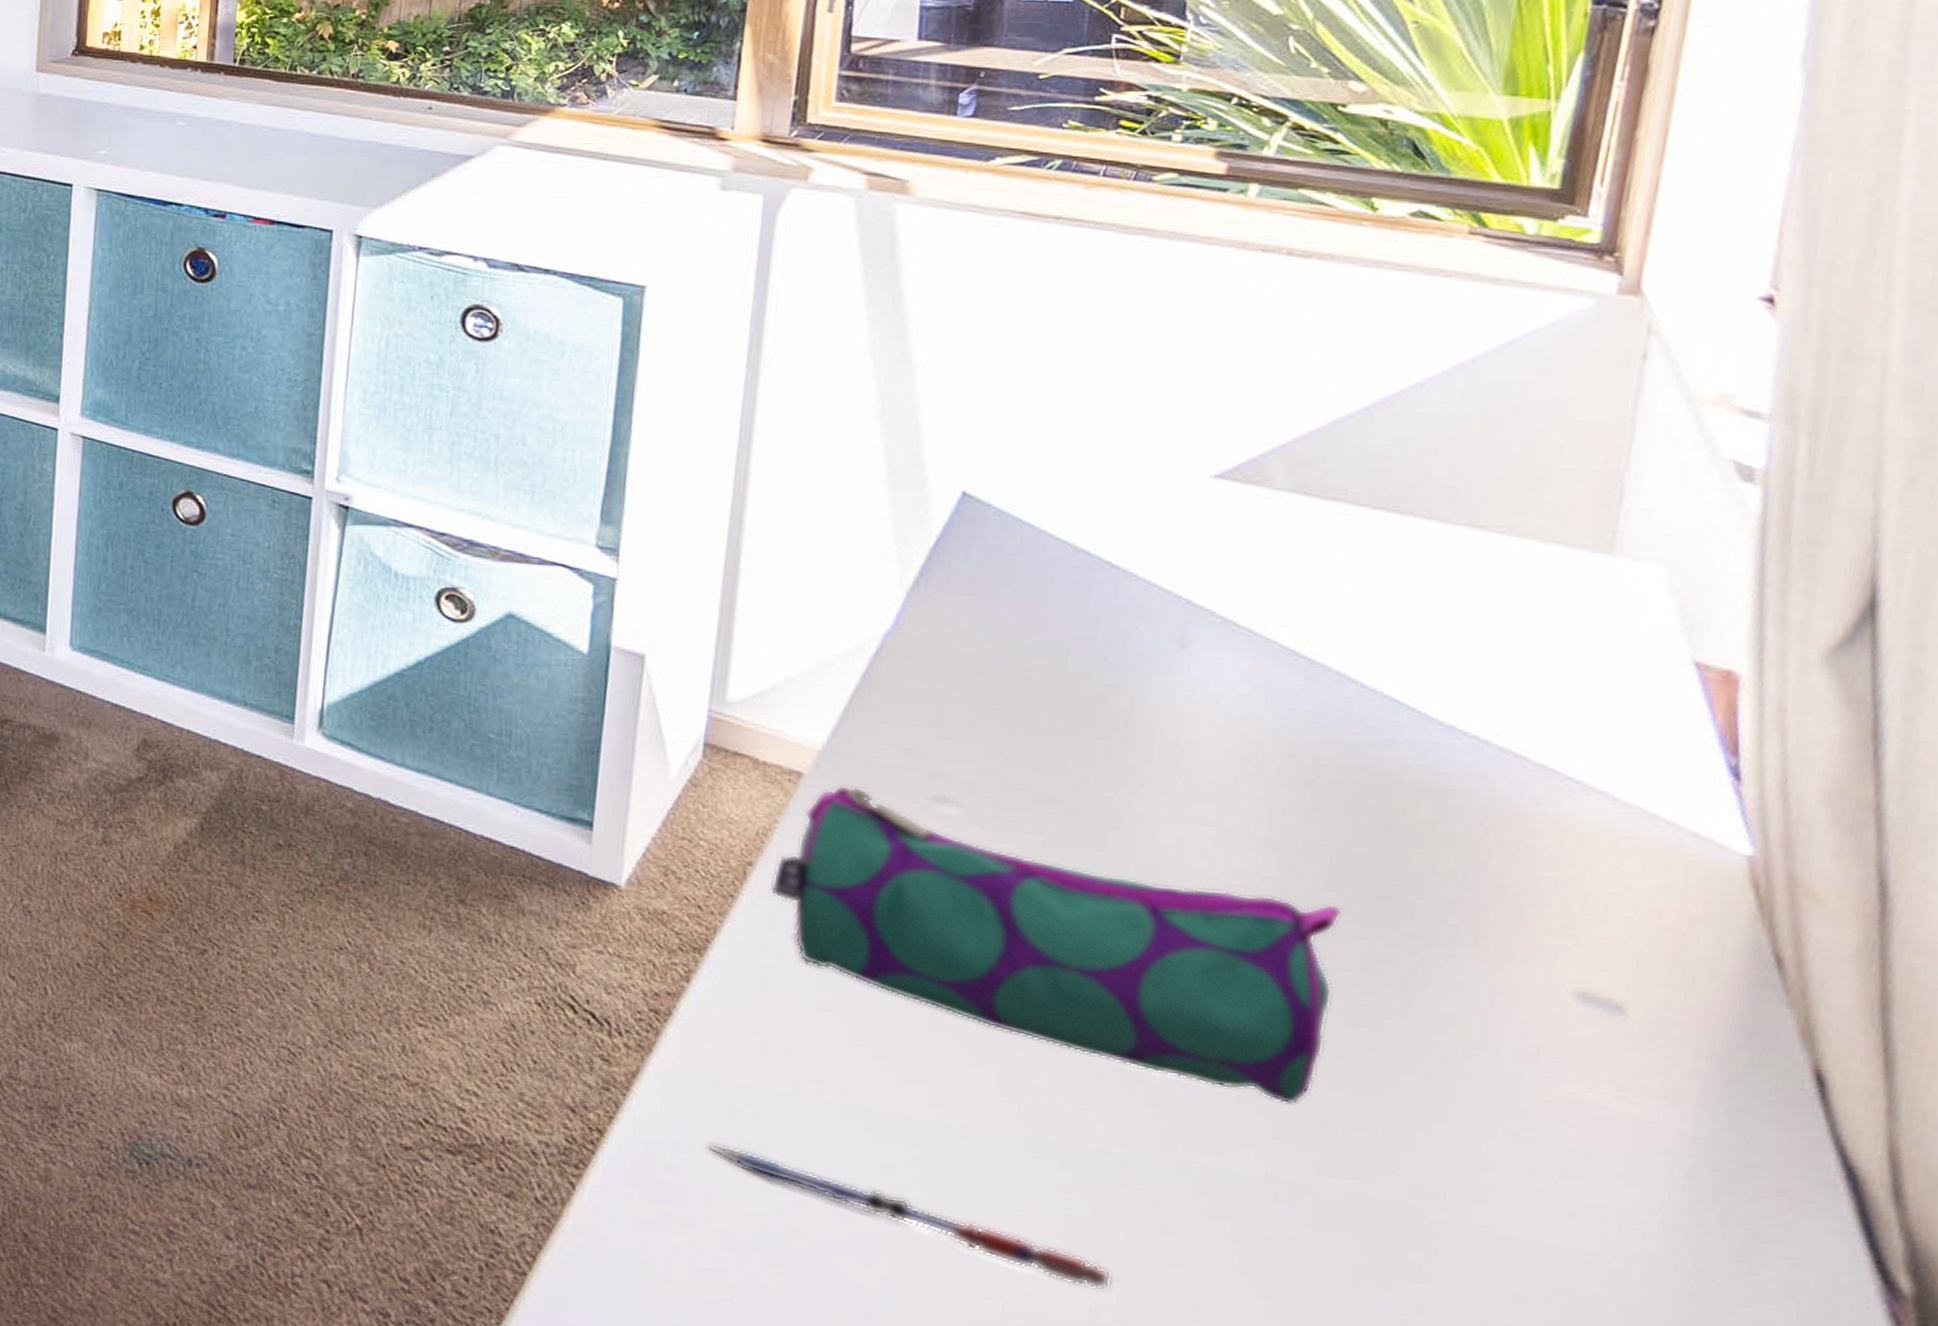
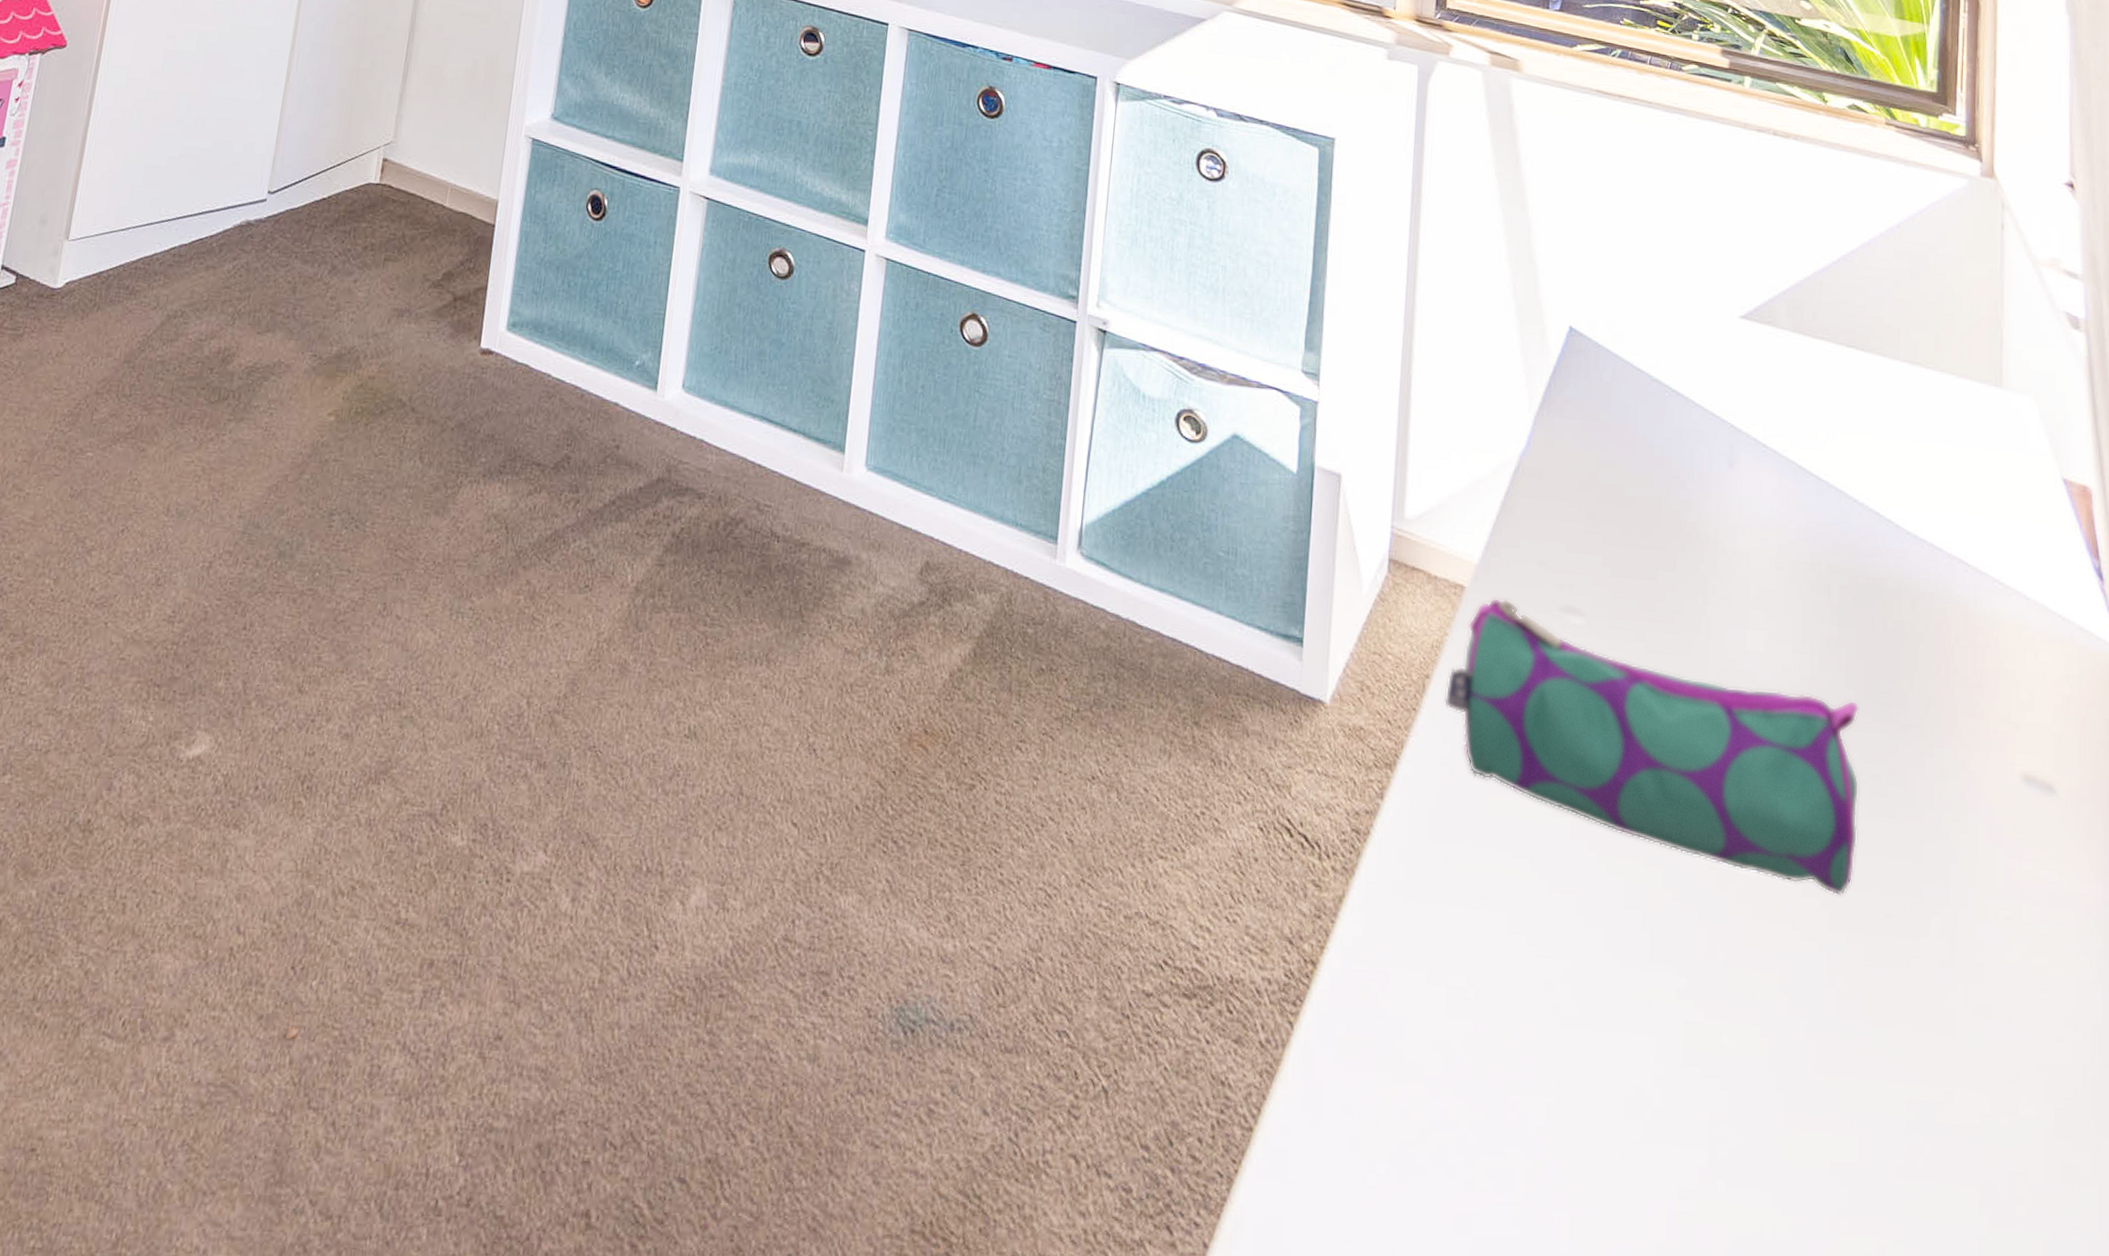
pen: present [707,1142,1112,1290] -> none [1402,968,1724,1100]

